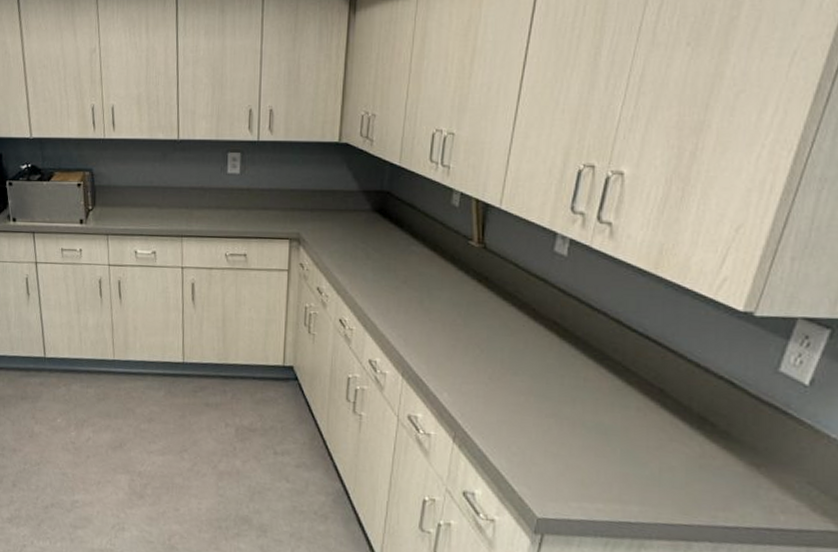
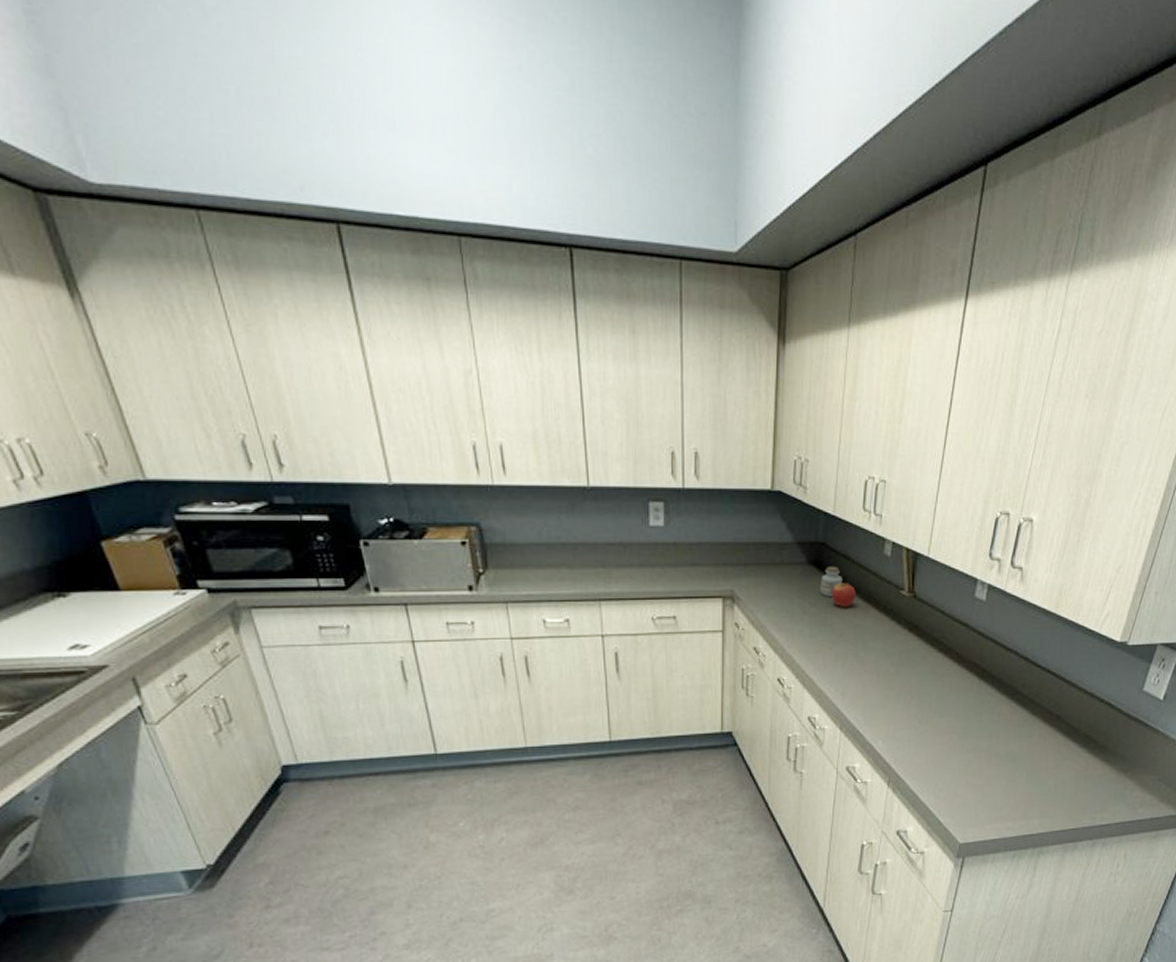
jar: none [384,214,407,243] -> present [820,566,842,596]
apple: none [395,230,421,255] -> present [831,582,856,607]

